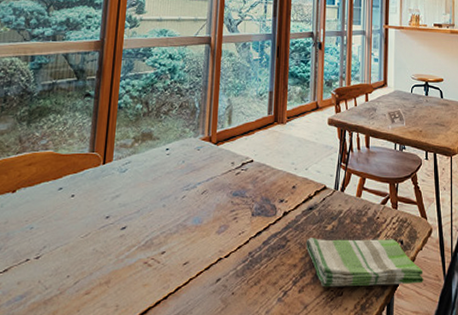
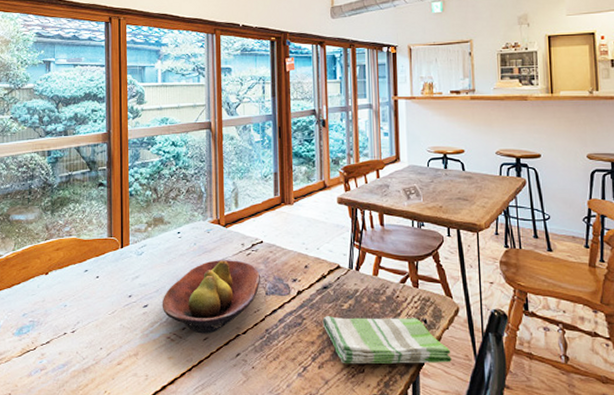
fruit bowl: none [141,179,248,258] -> present [161,260,260,334]

